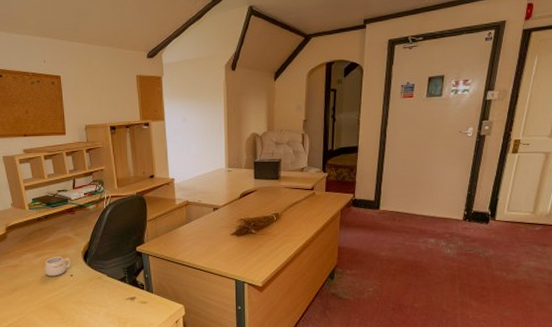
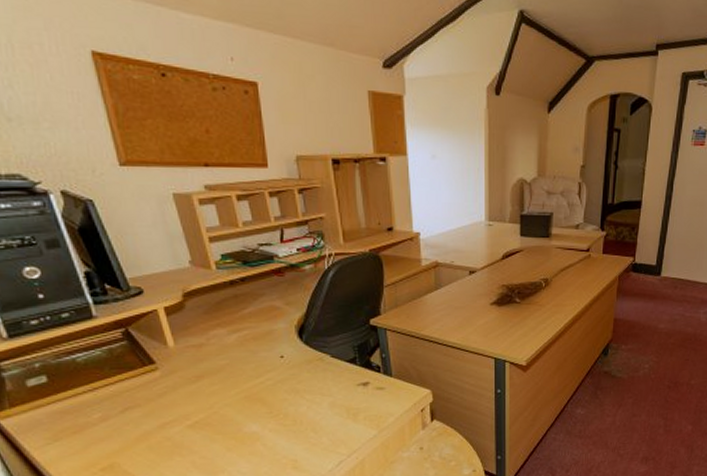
mug: present [44,257,71,277] -> none [242,332,280,359]

